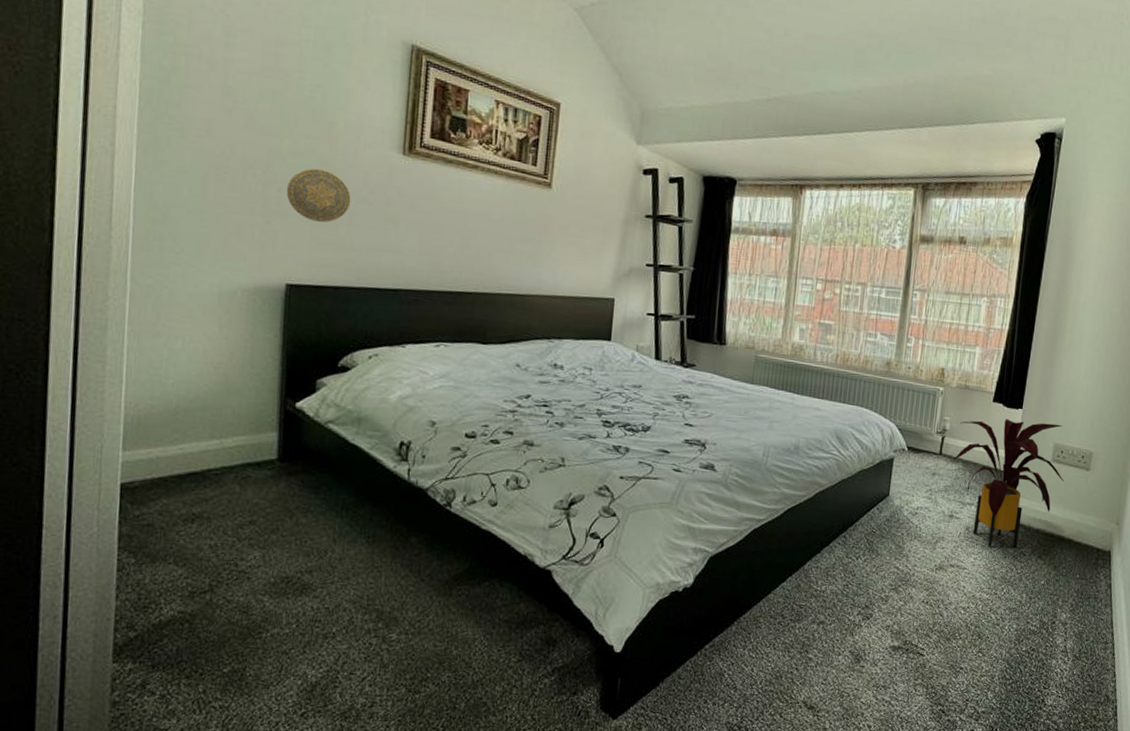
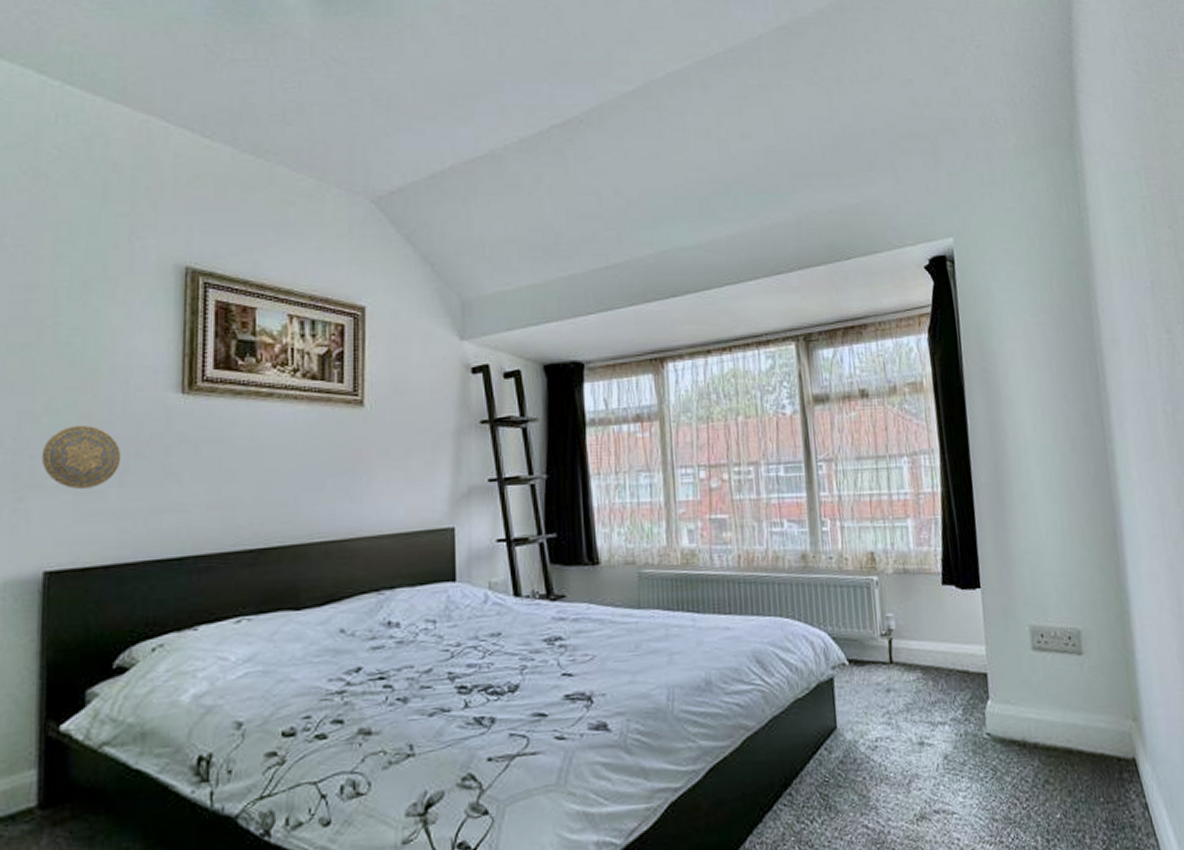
house plant: present [953,419,1064,548] -> none [907,600,1054,777]

